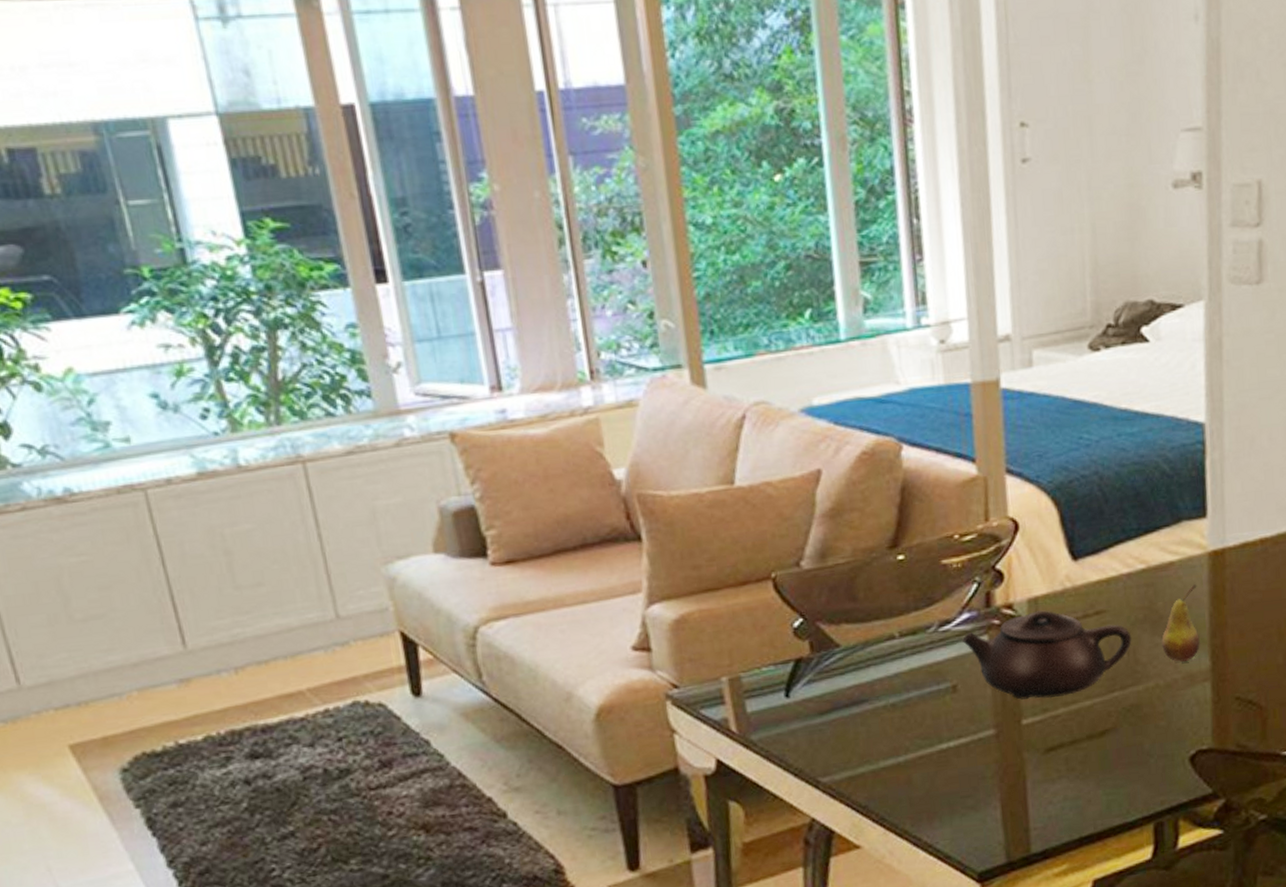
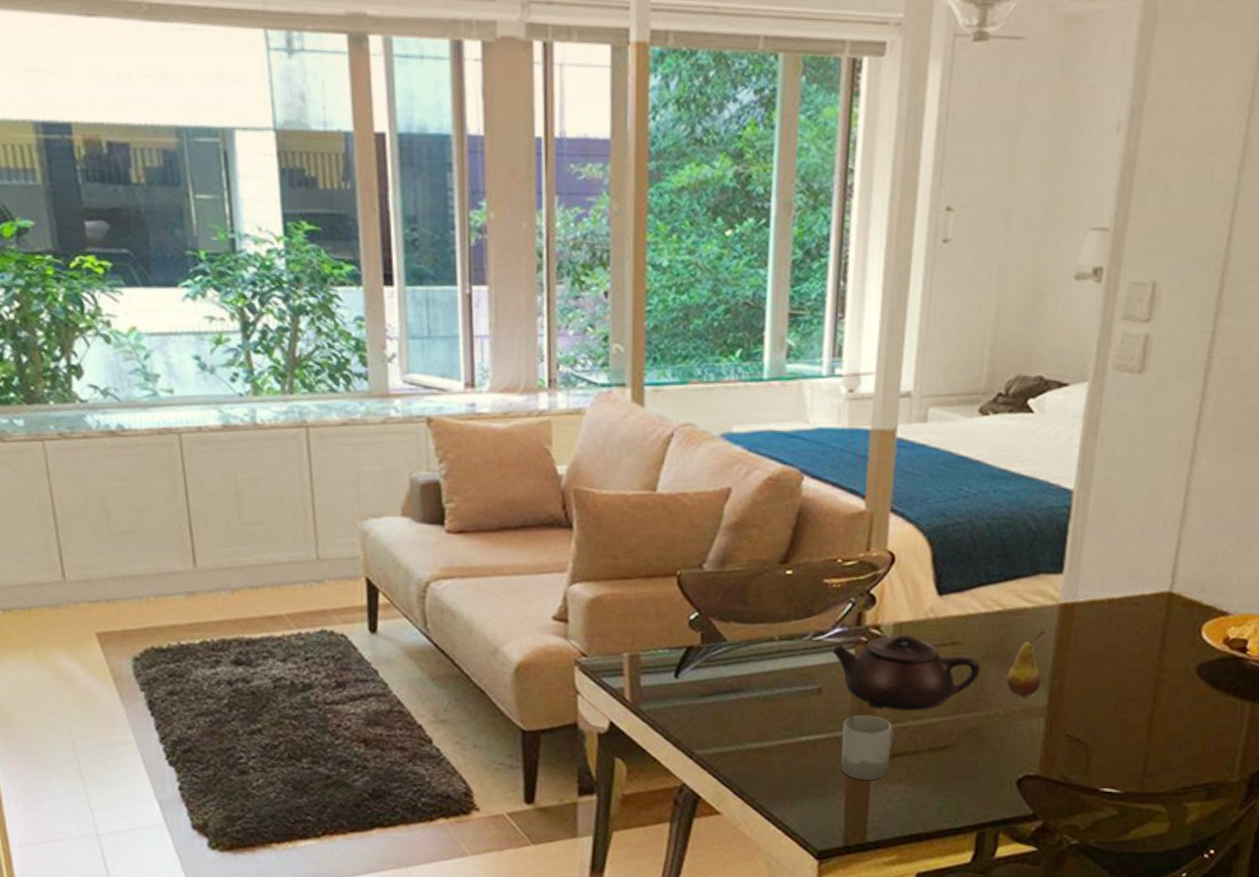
cup: none [986,708,1046,784] -> present [841,715,894,780]

